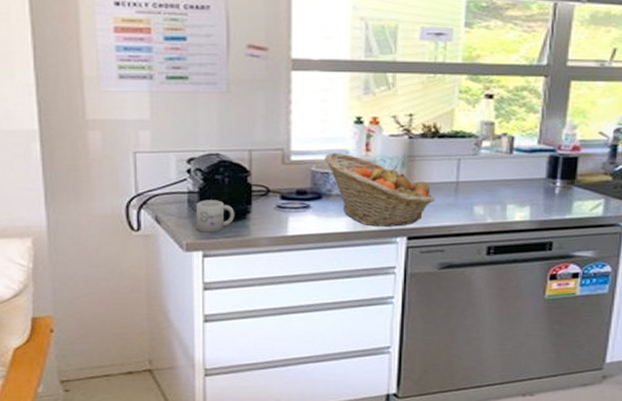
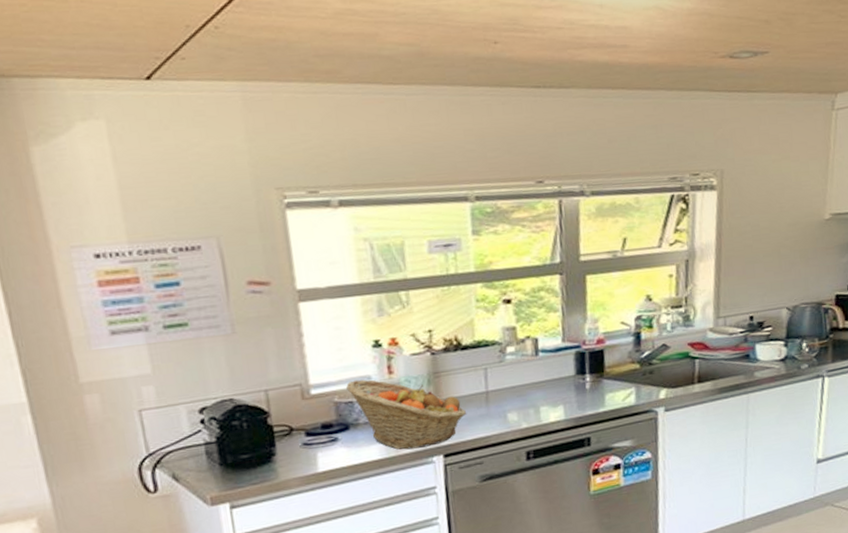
mug: present [195,200,235,233] -> none [215,447,260,483]

